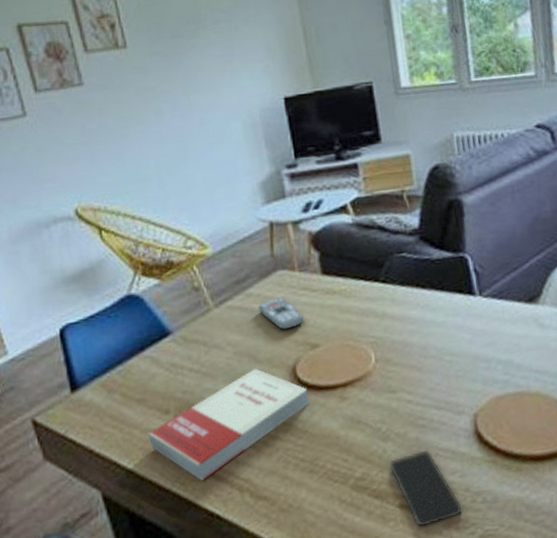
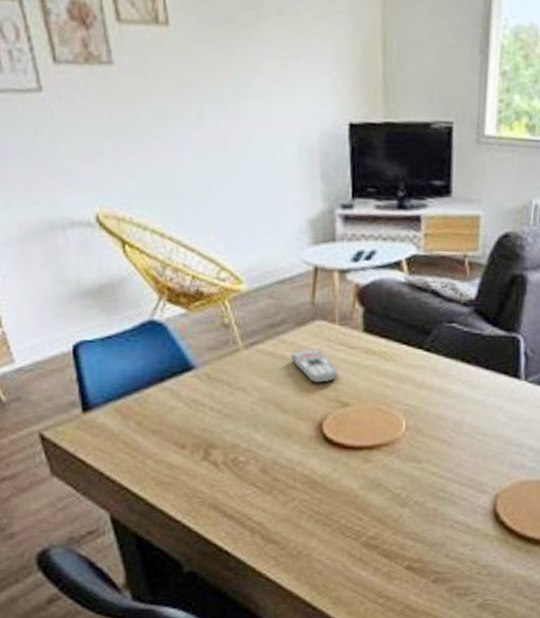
book: present [147,369,309,481] -> none [161,418,332,517]
smartphone: present [388,449,463,528] -> none [402,520,468,589]

